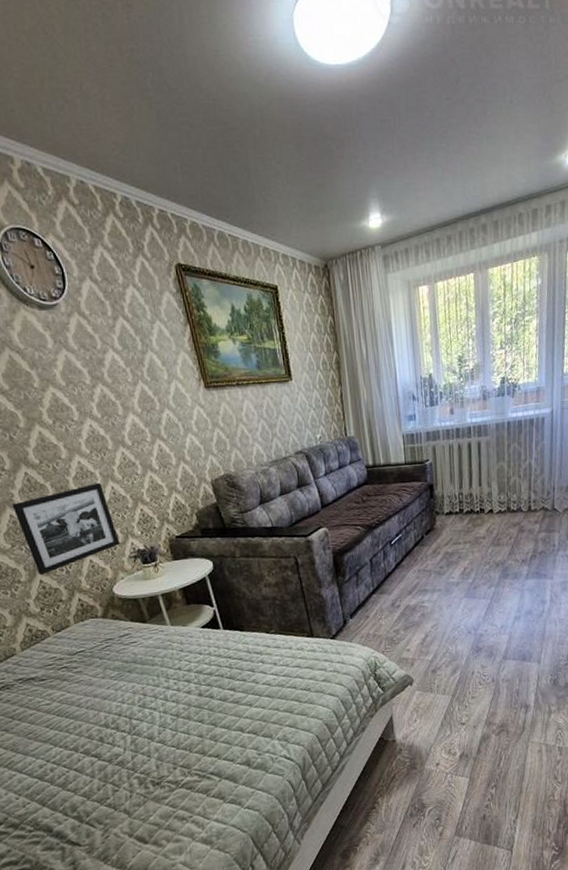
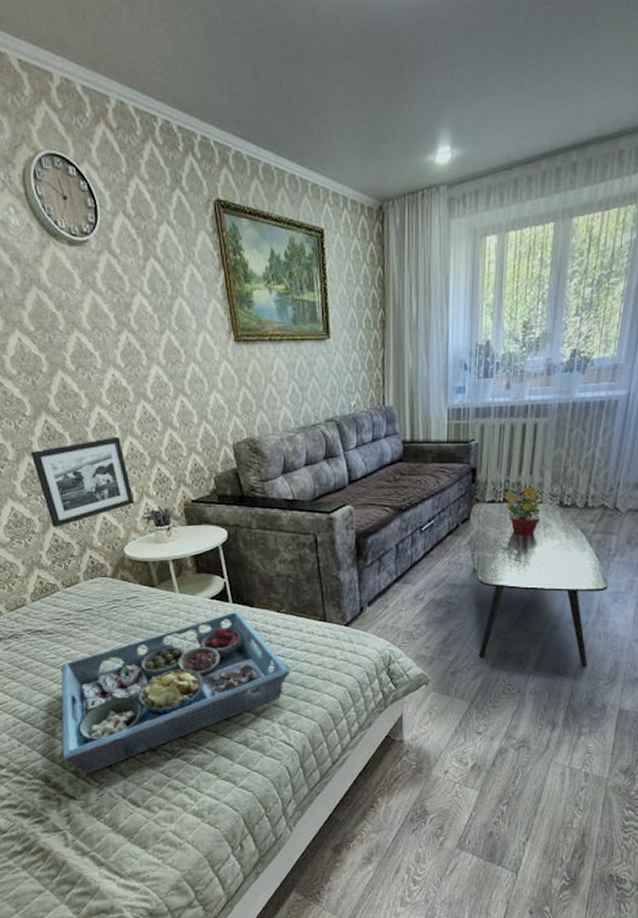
serving tray: none [57,636,285,820] -> present [61,611,291,776]
coffee table: none [432,510,558,654] -> present [468,502,609,667]
flowerpot: none [461,497,492,541] -> present [506,487,540,535]

